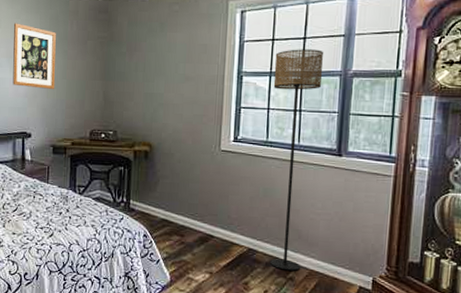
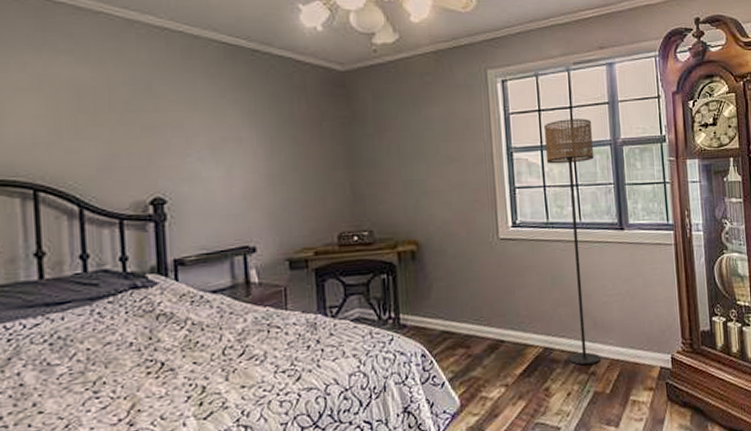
wall art: present [13,23,56,89] -> none [216,103,285,187]

